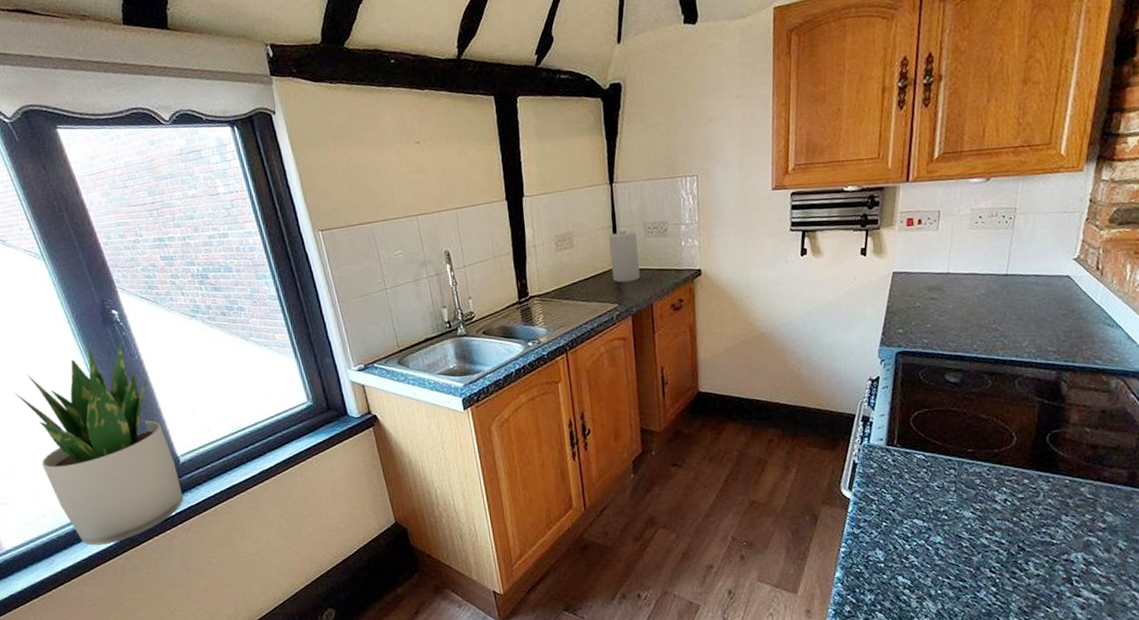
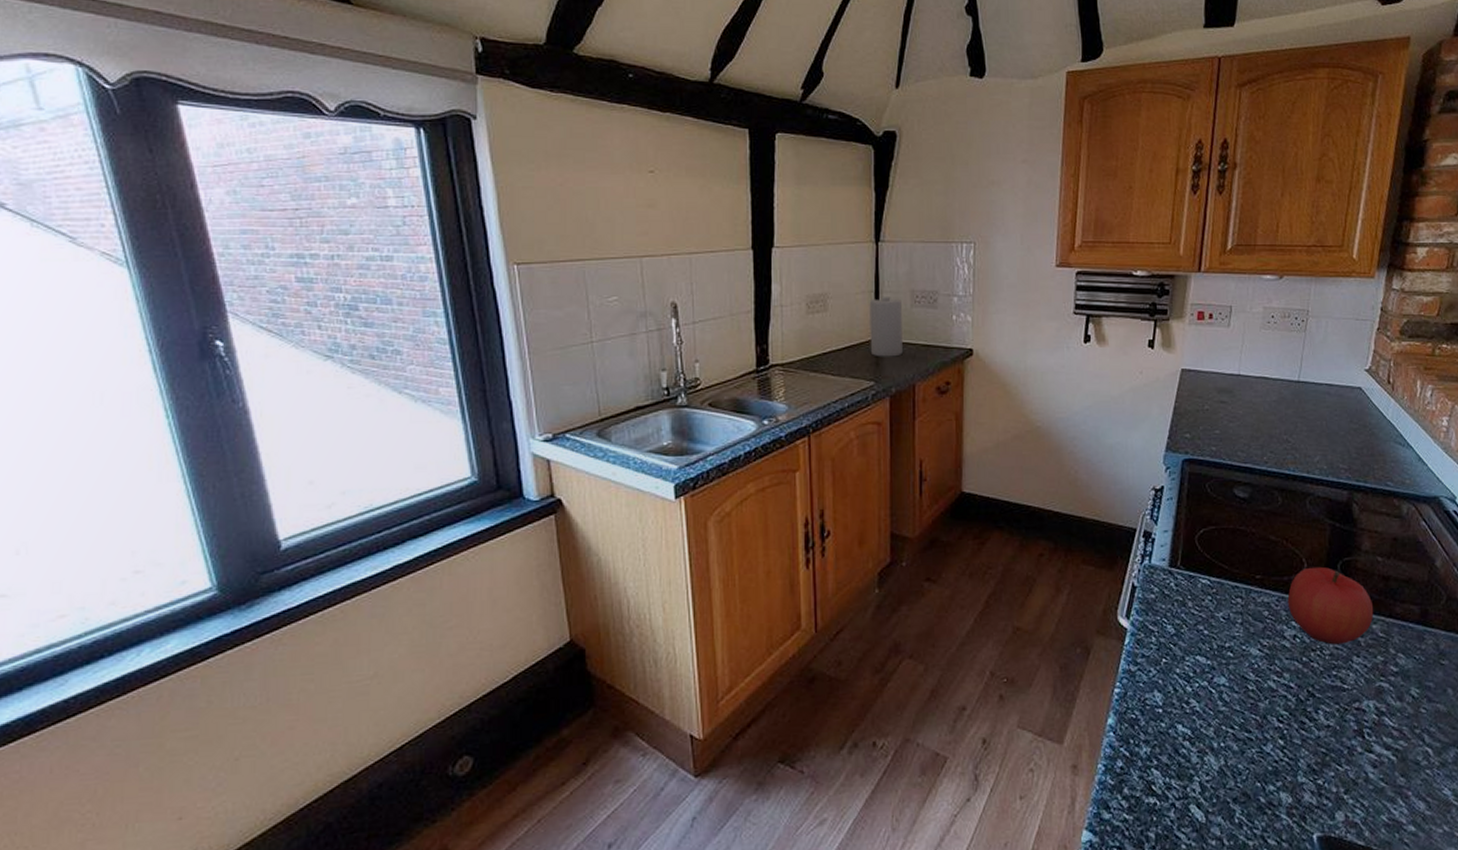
planter: present [15,341,184,546] -> none [51,381,279,661]
fruit: none [998,439,1082,507] -> present [1287,566,1374,645]

